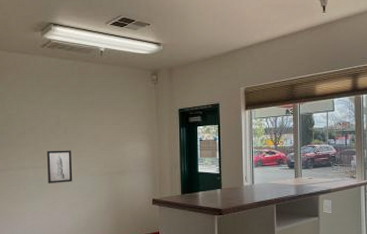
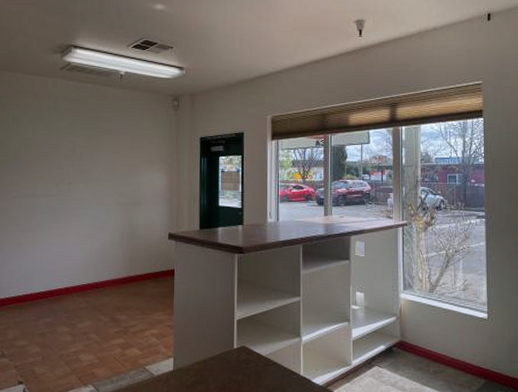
wall art: present [46,150,73,183] -> none [59,178,86,213]

